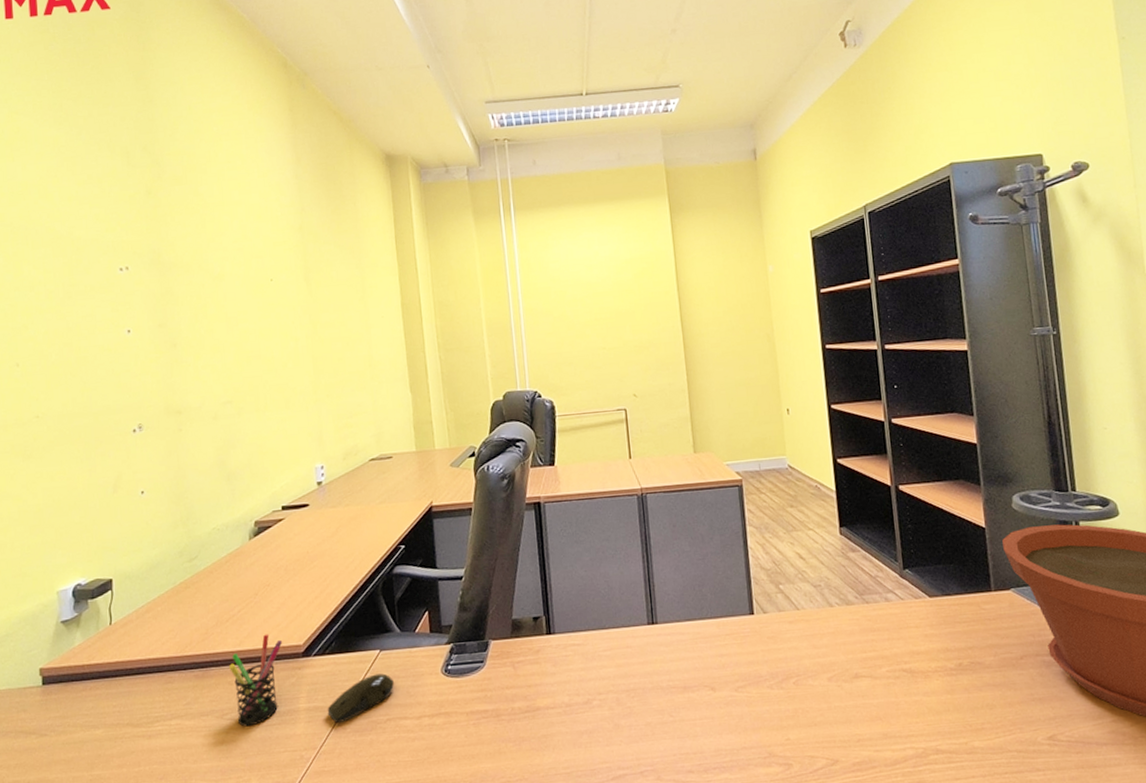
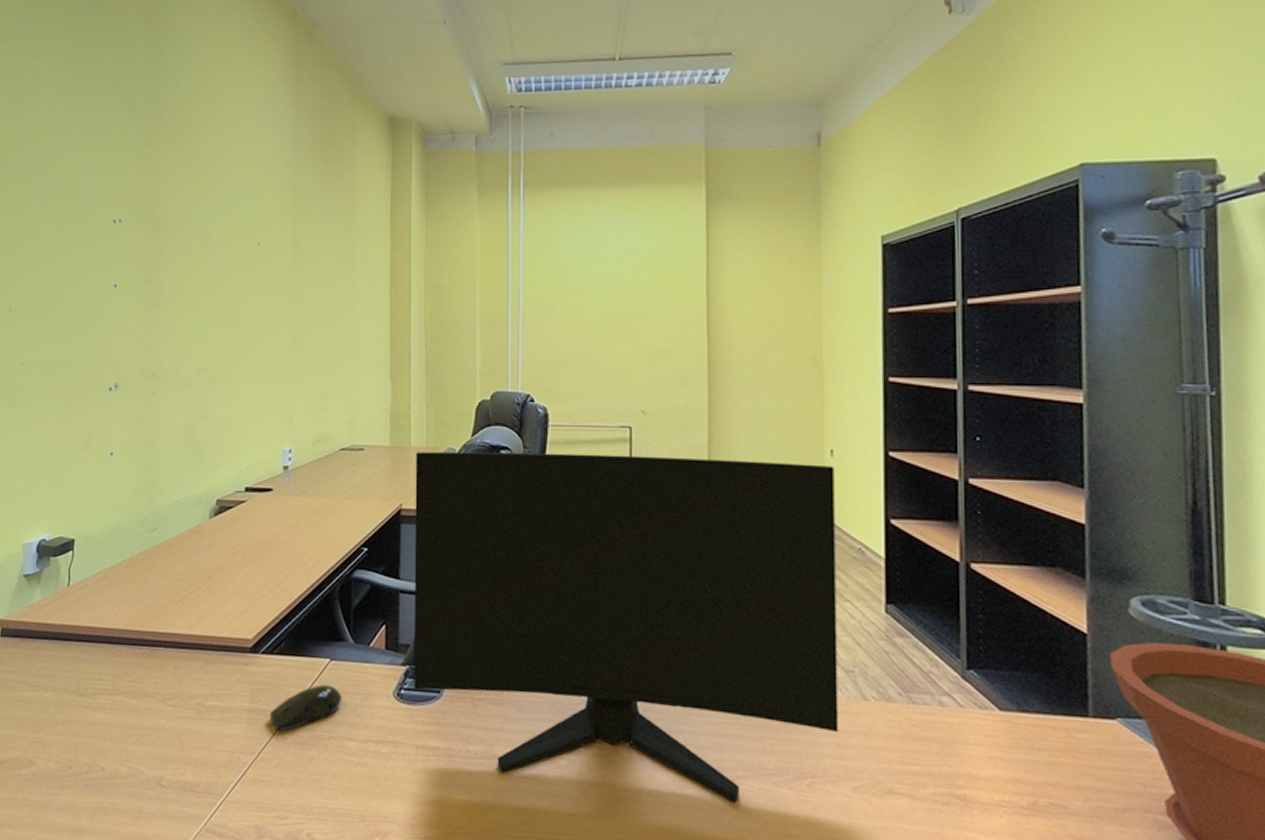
pen holder: present [229,634,283,727] -> none [177,621,232,717]
computer monitor: none [440,422,813,723] -> present [414,451,839,803]

